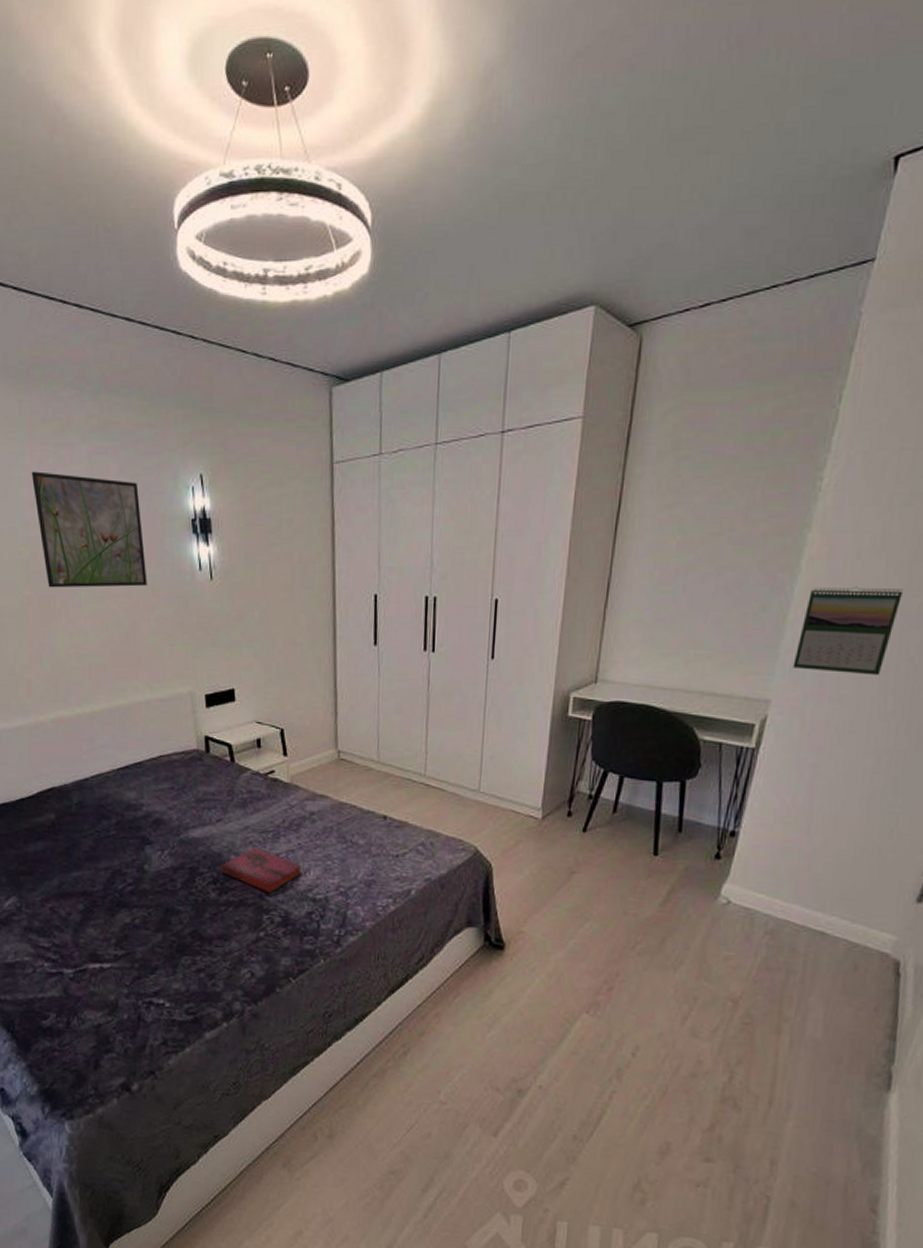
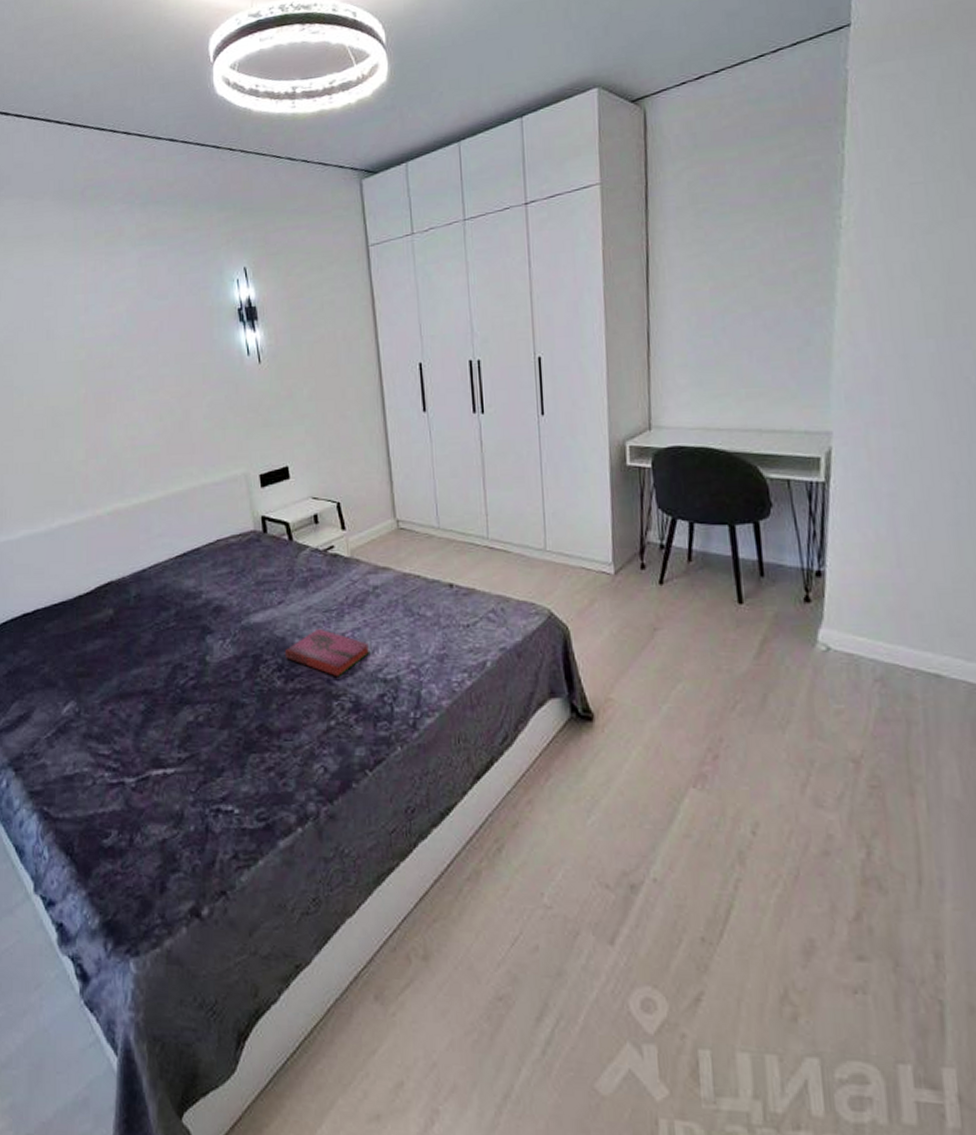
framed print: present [31,471,147,588] -> none [86,278,198,385]
calendar: present [792,586,903,676] -> none [847,312,945,399]

